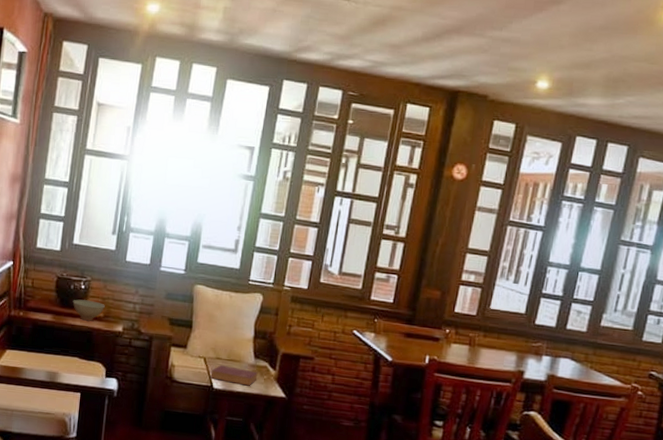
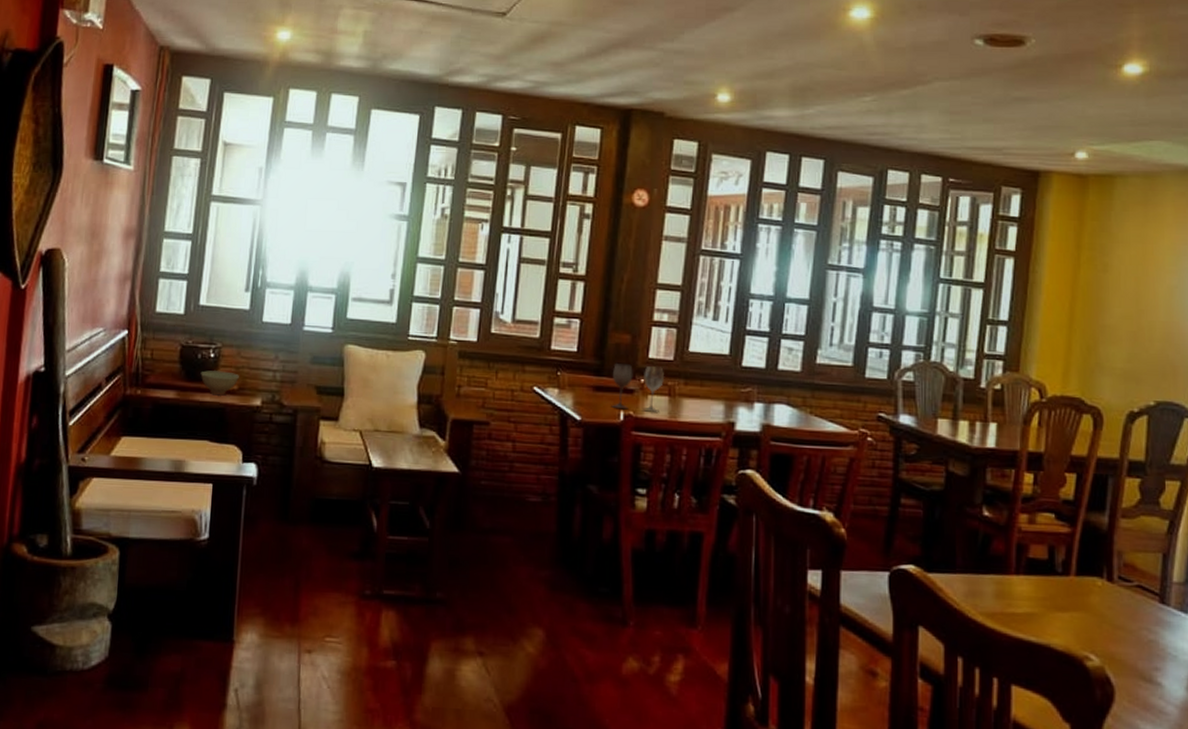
book: present [210,365,258,386] -> none [368,438,425,462]
wineglass: none [419,314,468,359] -> present [611,362,665,412]

